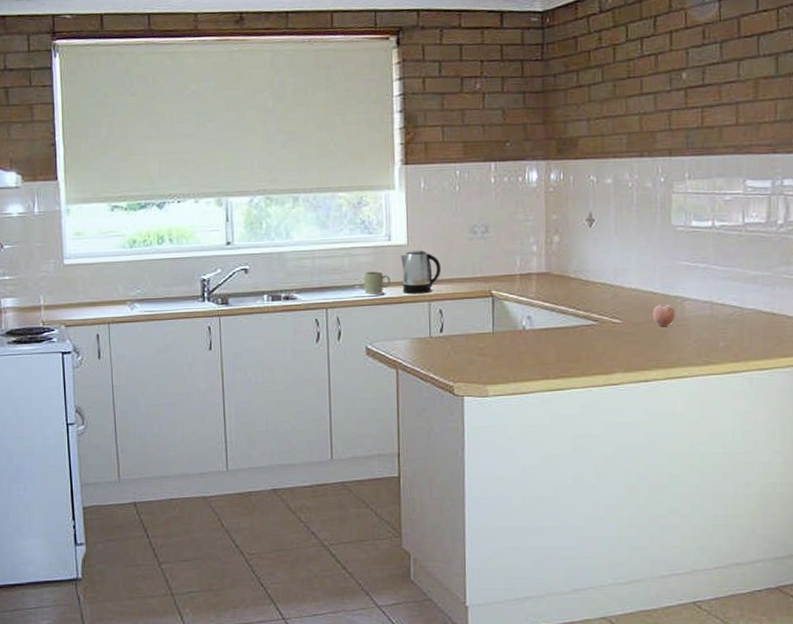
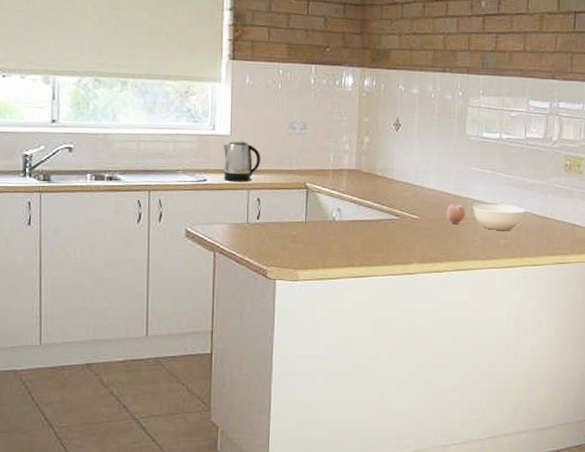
mug: present [364,271,391,294] -> none [187,158,213,180]
bowl: none [683,301,750,331] -> present [472,203,527,230]

